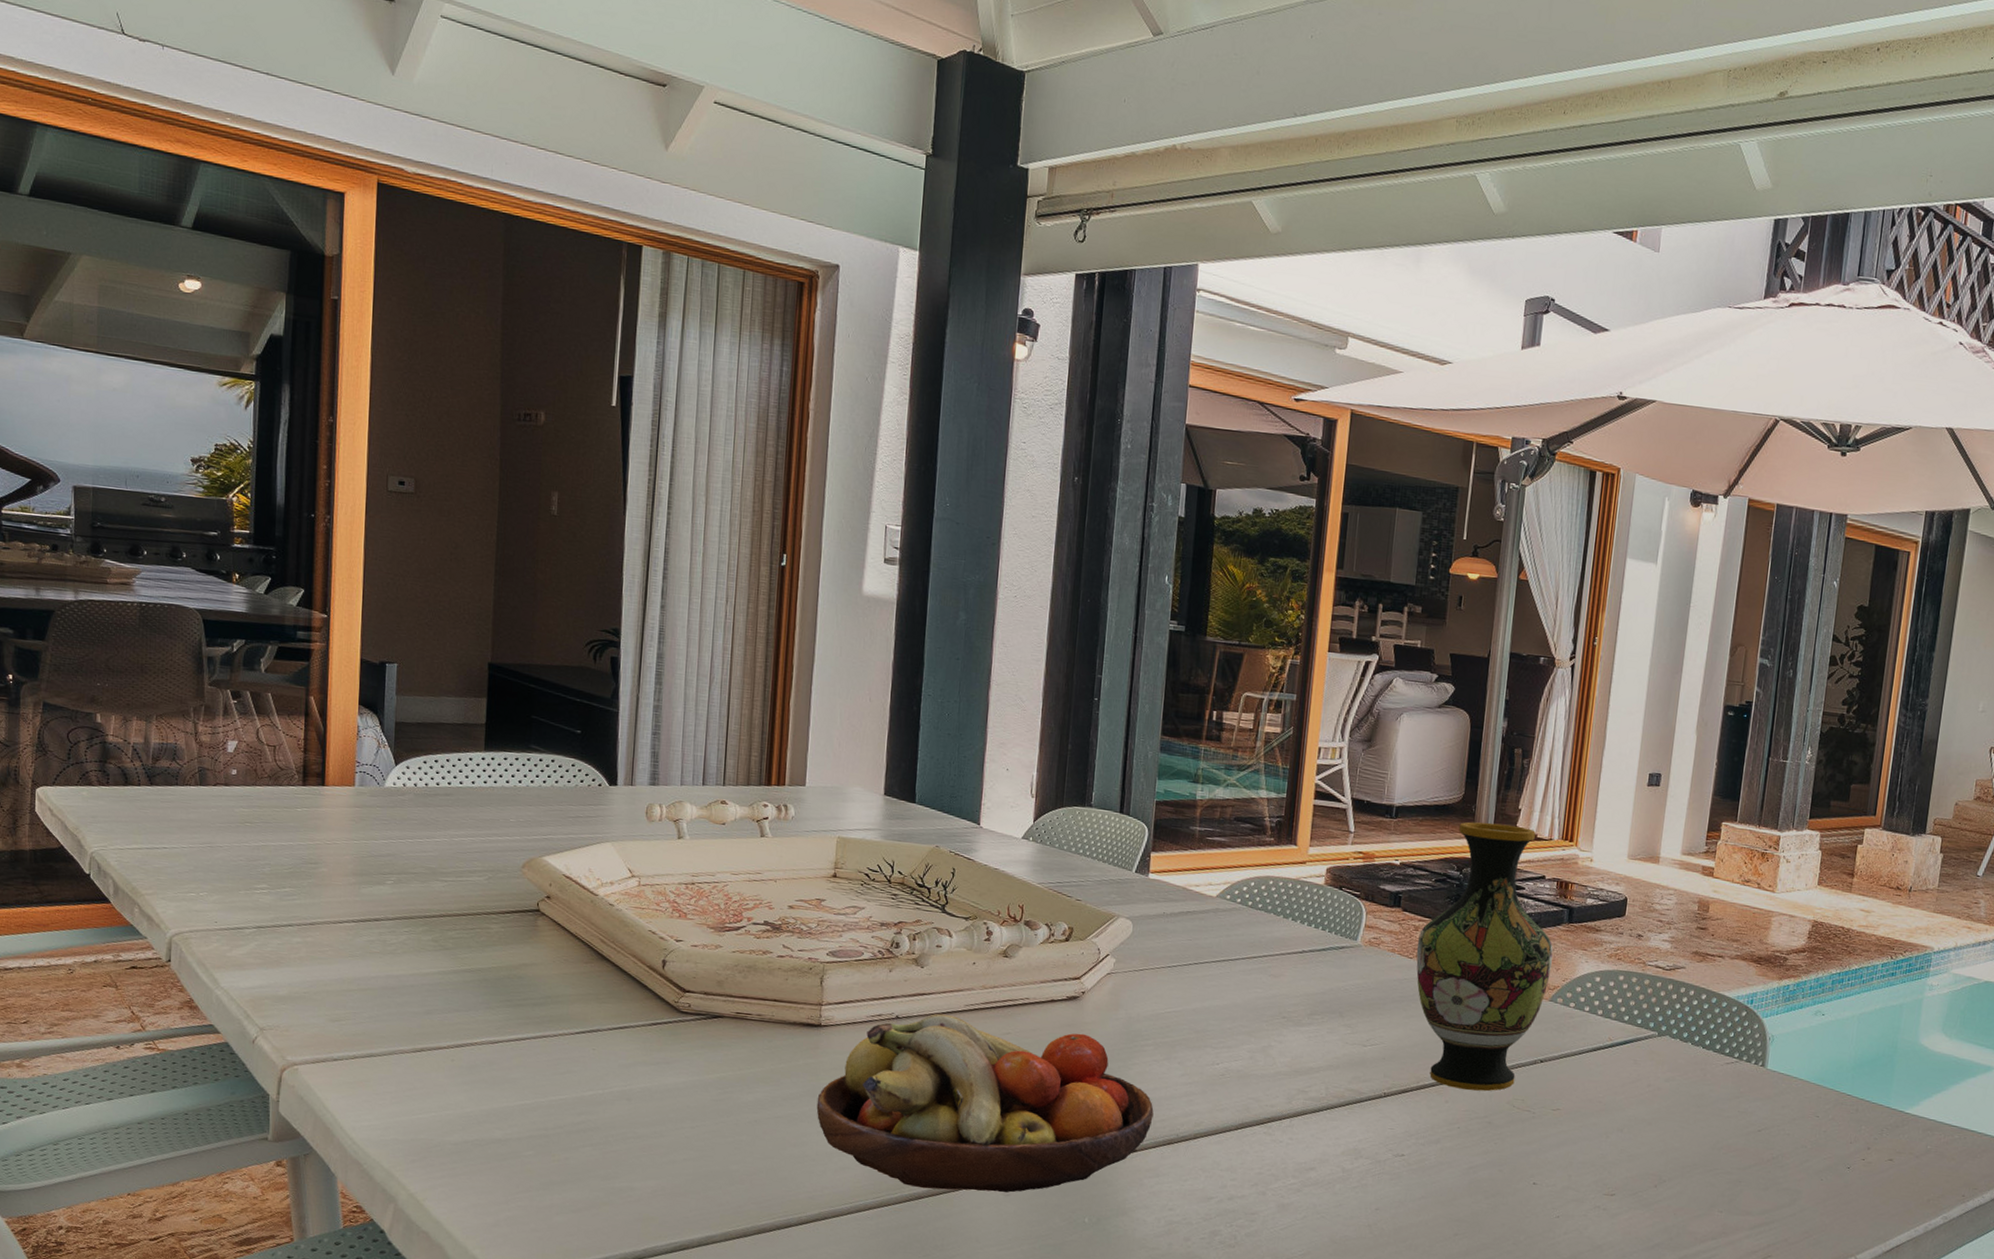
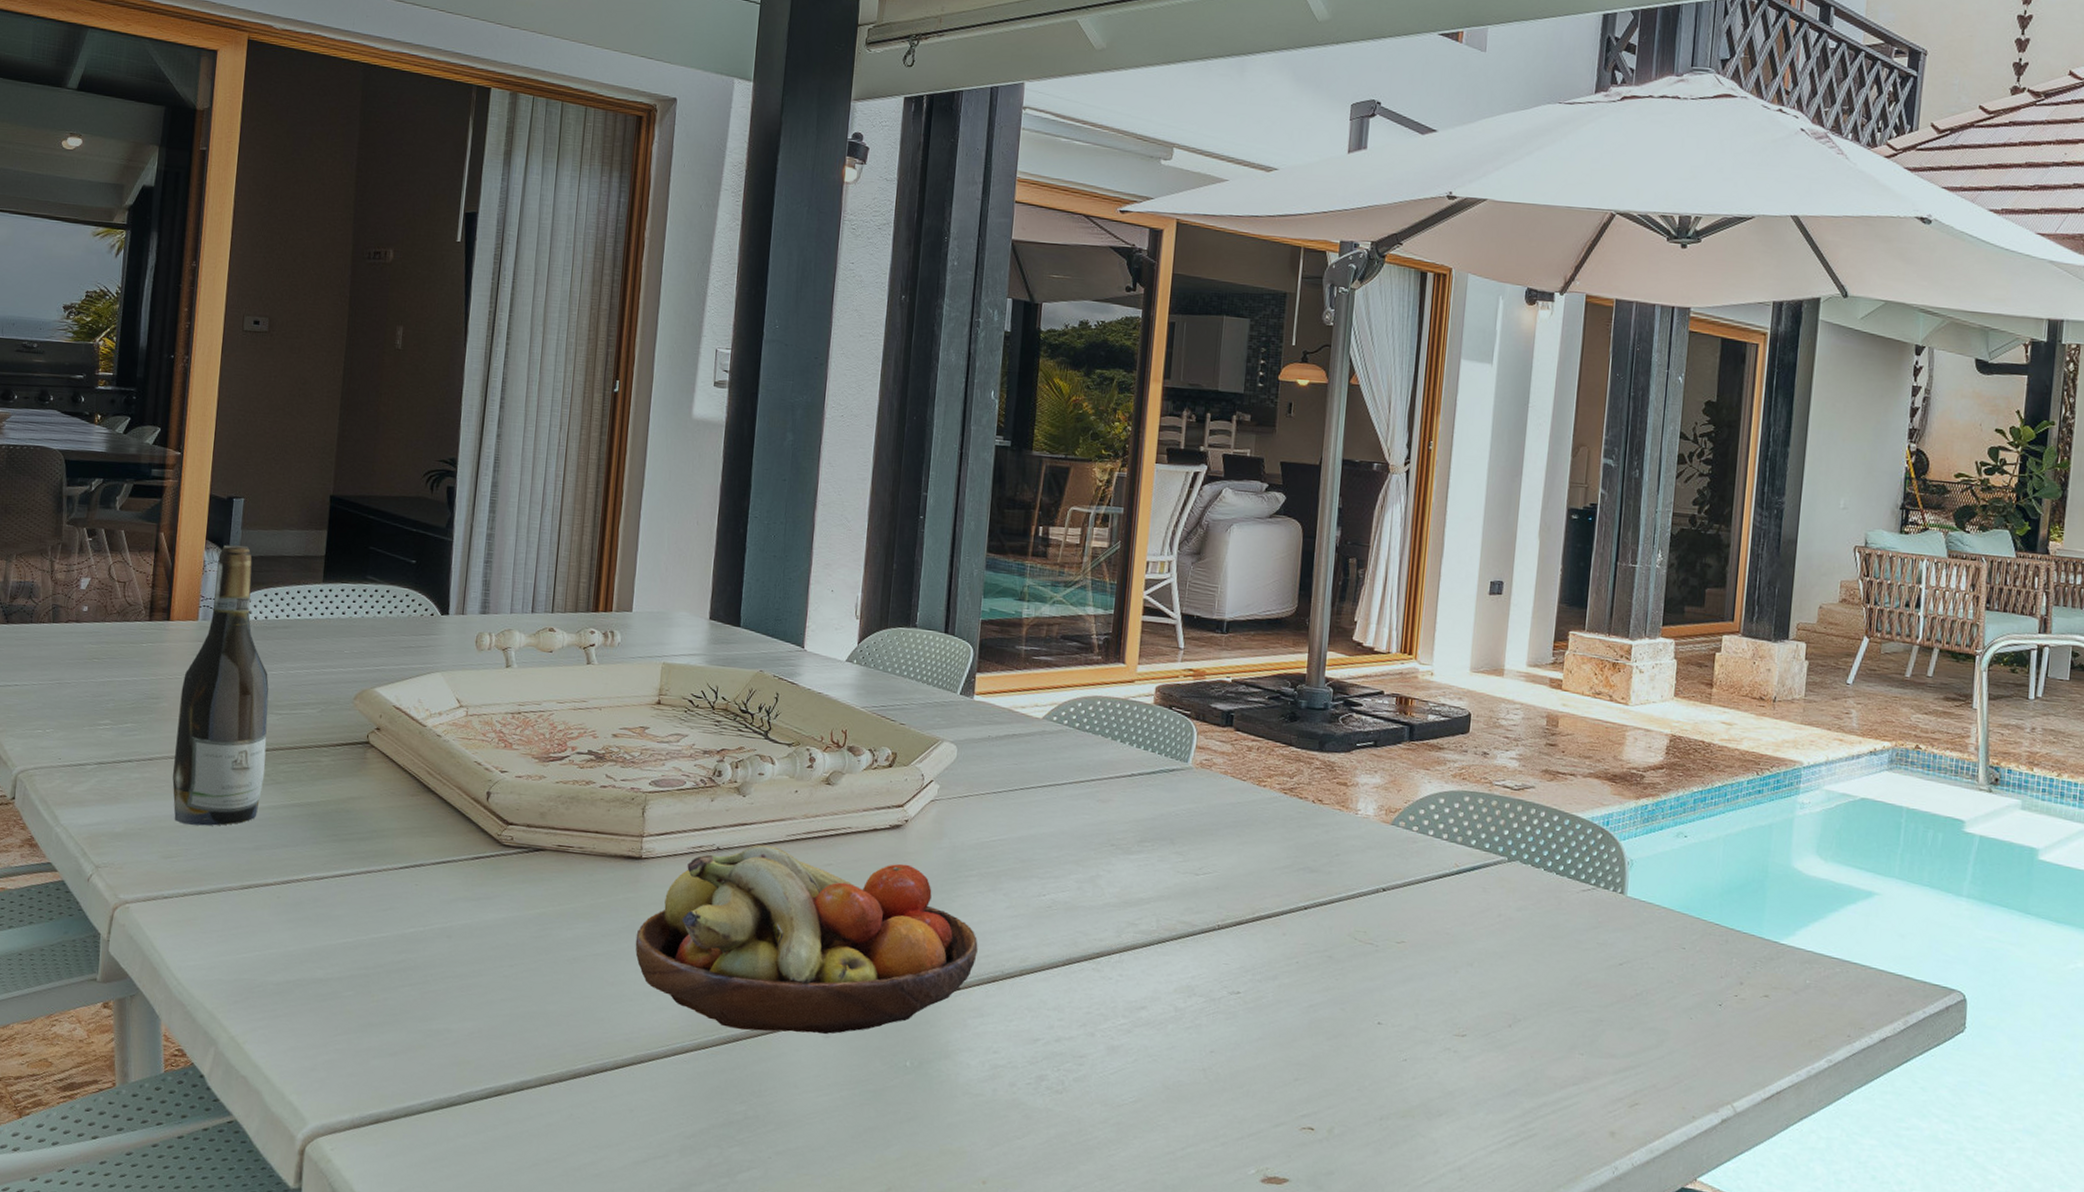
wine bottle: none [336,710,433,991] -> present [172,544,269,826]
vase: present [1416,821,1553,1091] -> none [1250,635,1394,923]

